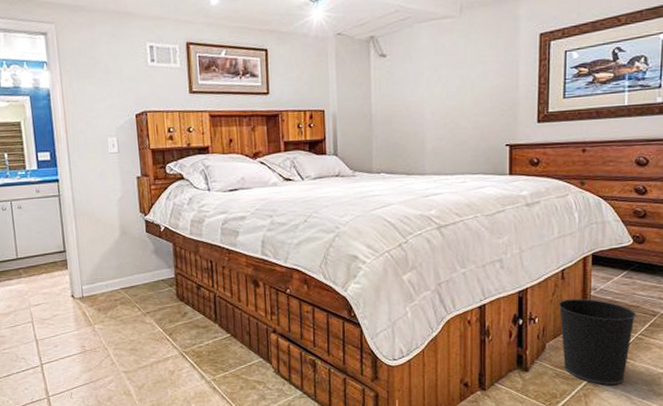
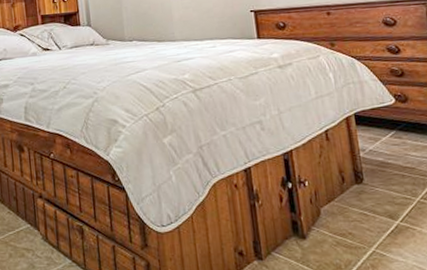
wastebasket: present [558,298,637,386] -> none [326,160,414,255]

